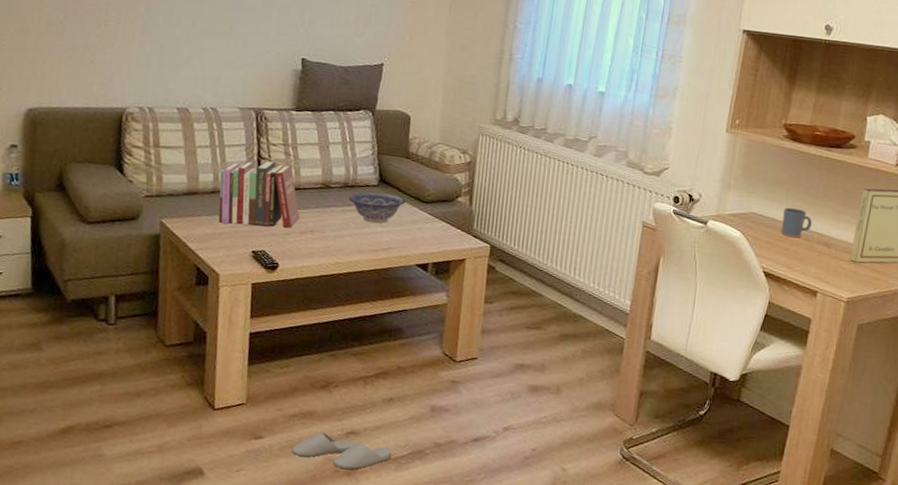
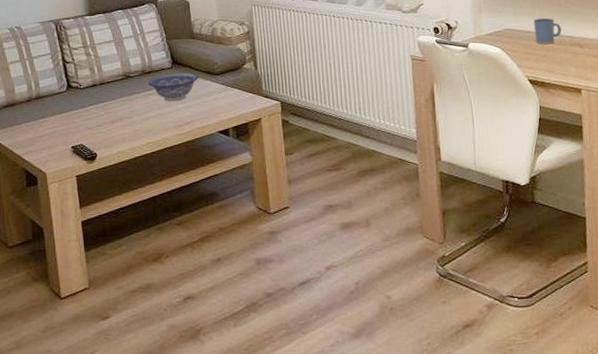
books: present [218,161,300,229] -> none [32,64,108,127]
slippers: present [292,432,393,470] -> none [137,301,229,334]

